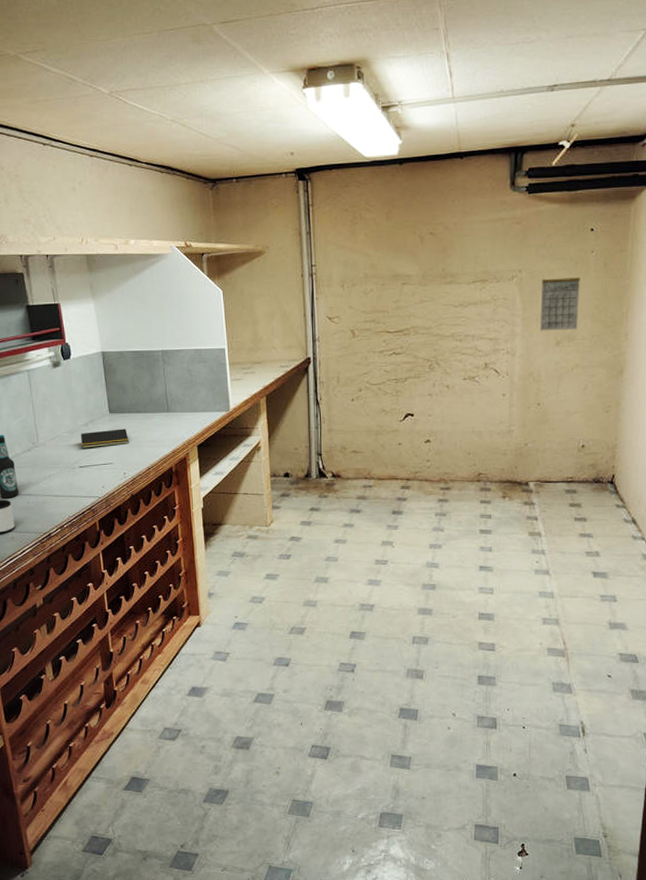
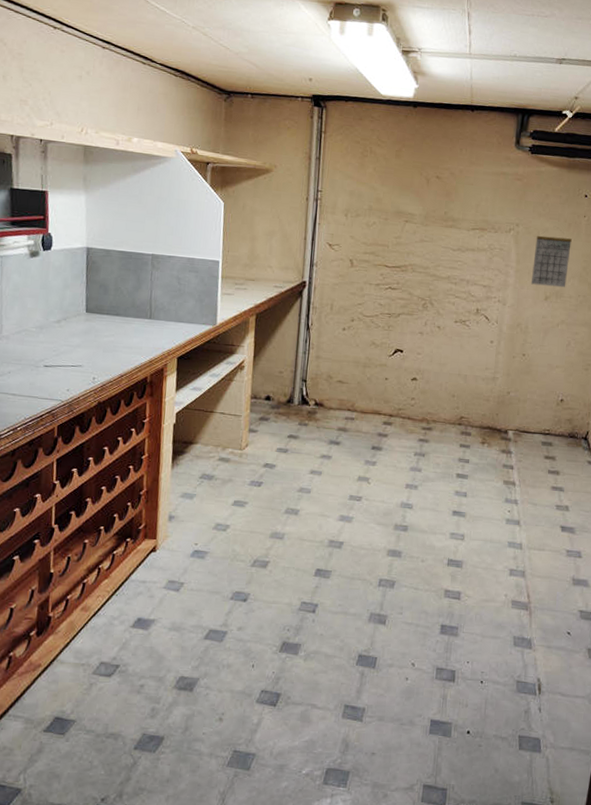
notepad: present [80,429,129,449] -> none [49,329,104,348]

